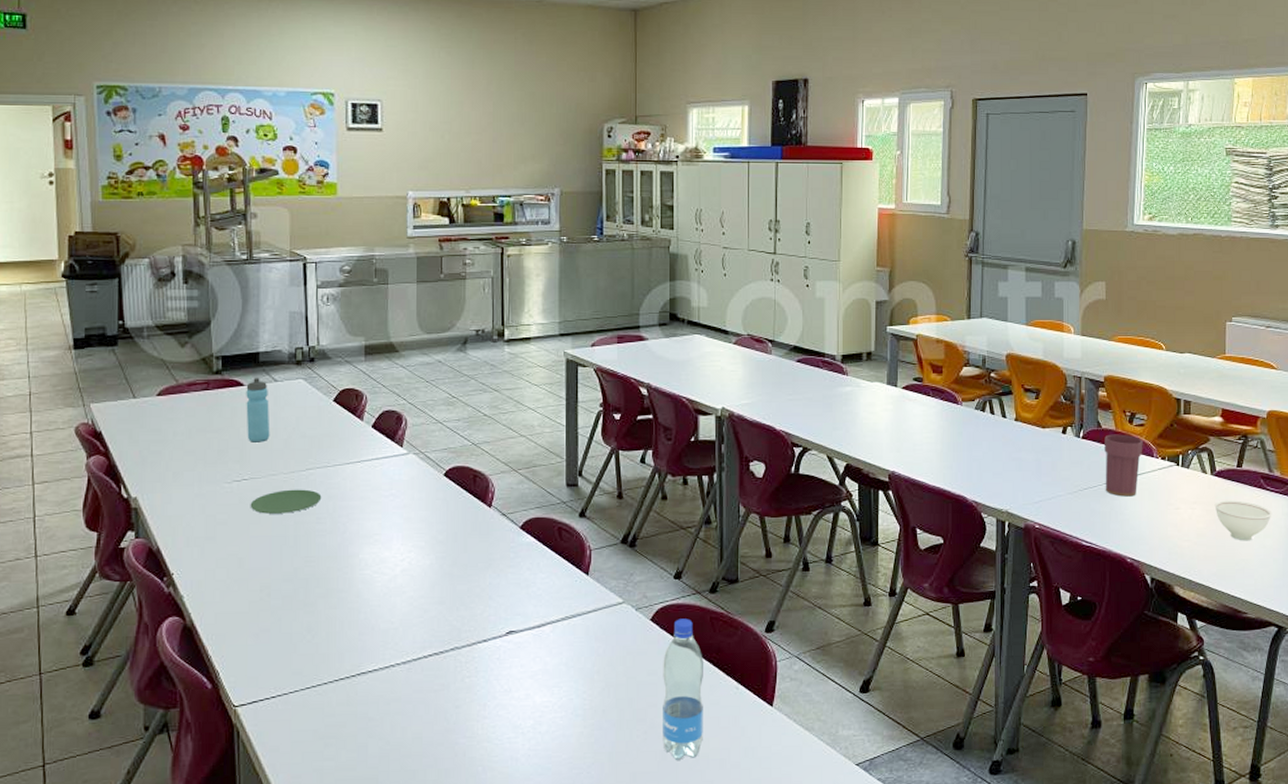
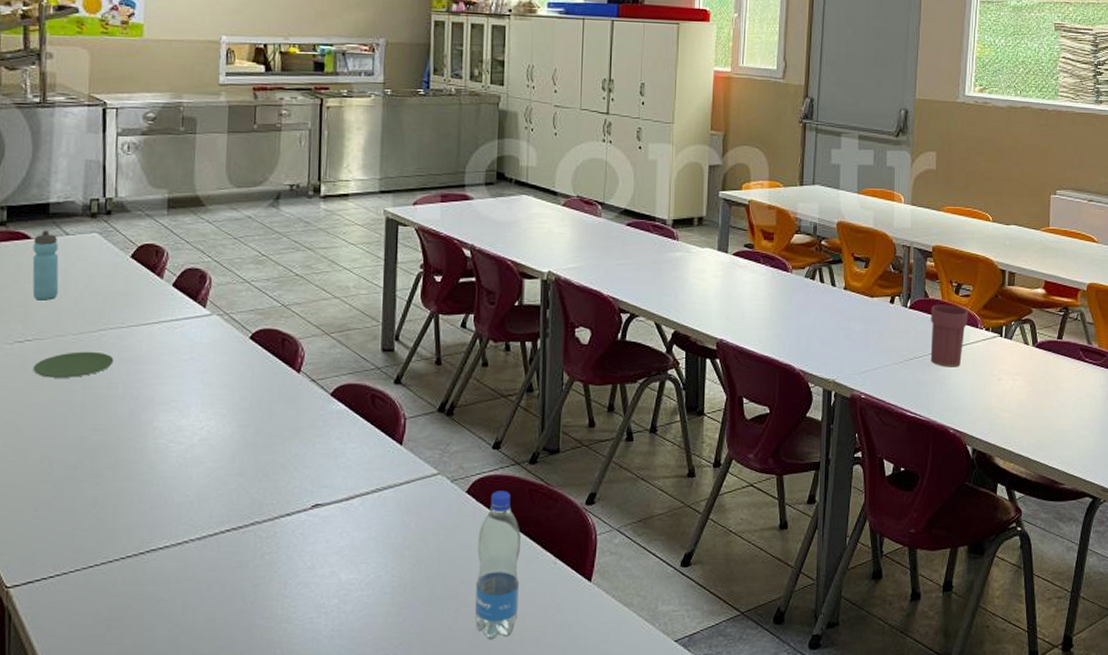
bowl: present [1214,500,1272,541] -> none [1035,372,1090,412]

